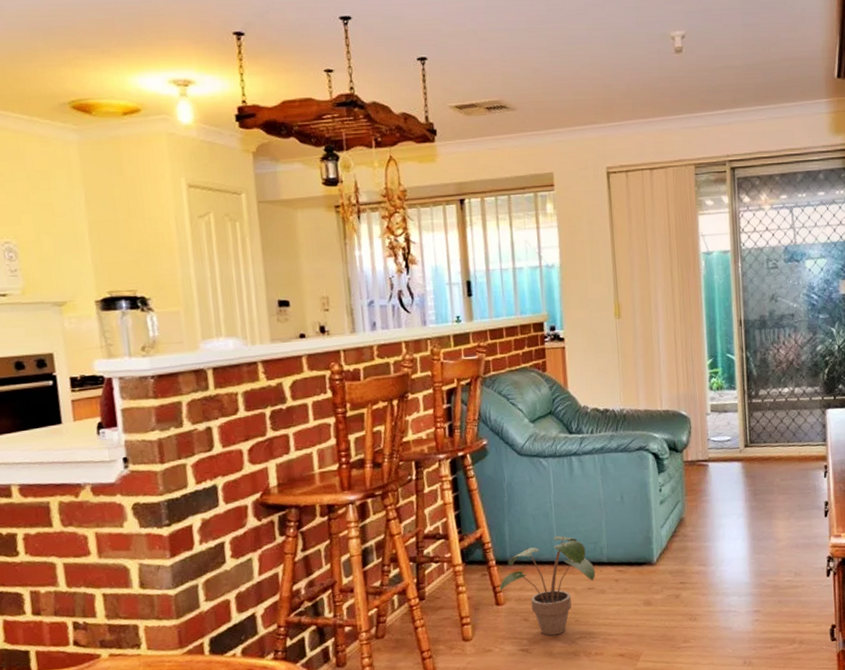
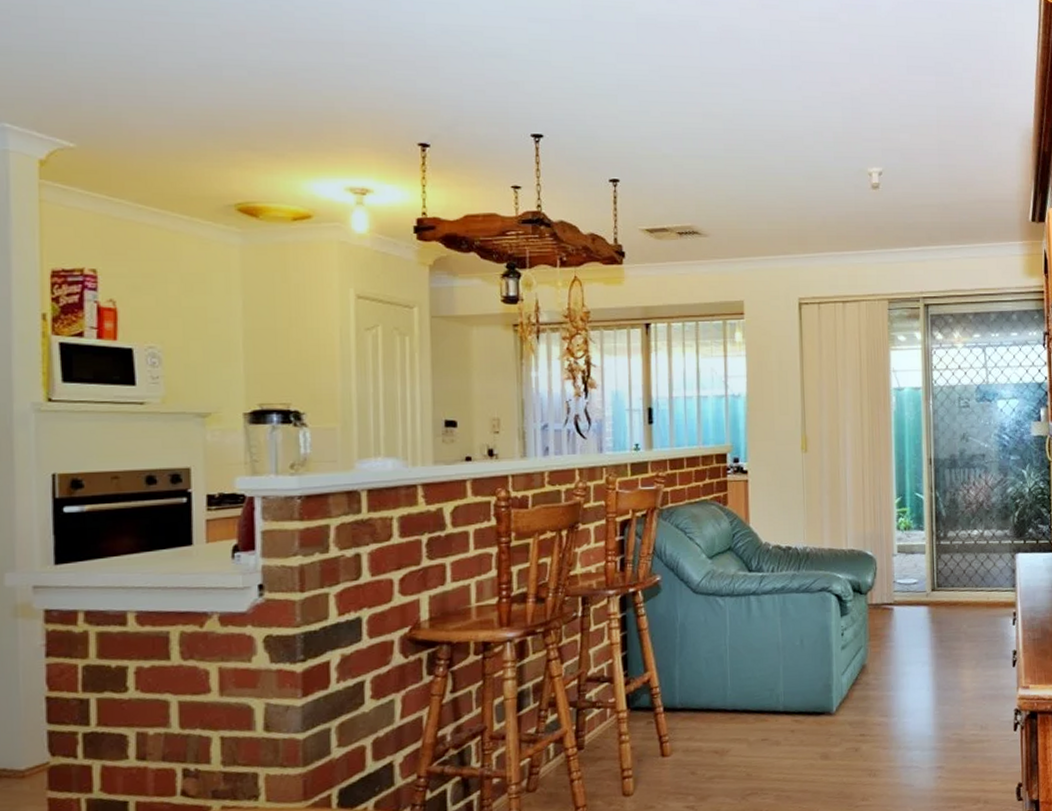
potted plant: present [499,535,596,636] -> none [666,681,771,791]

